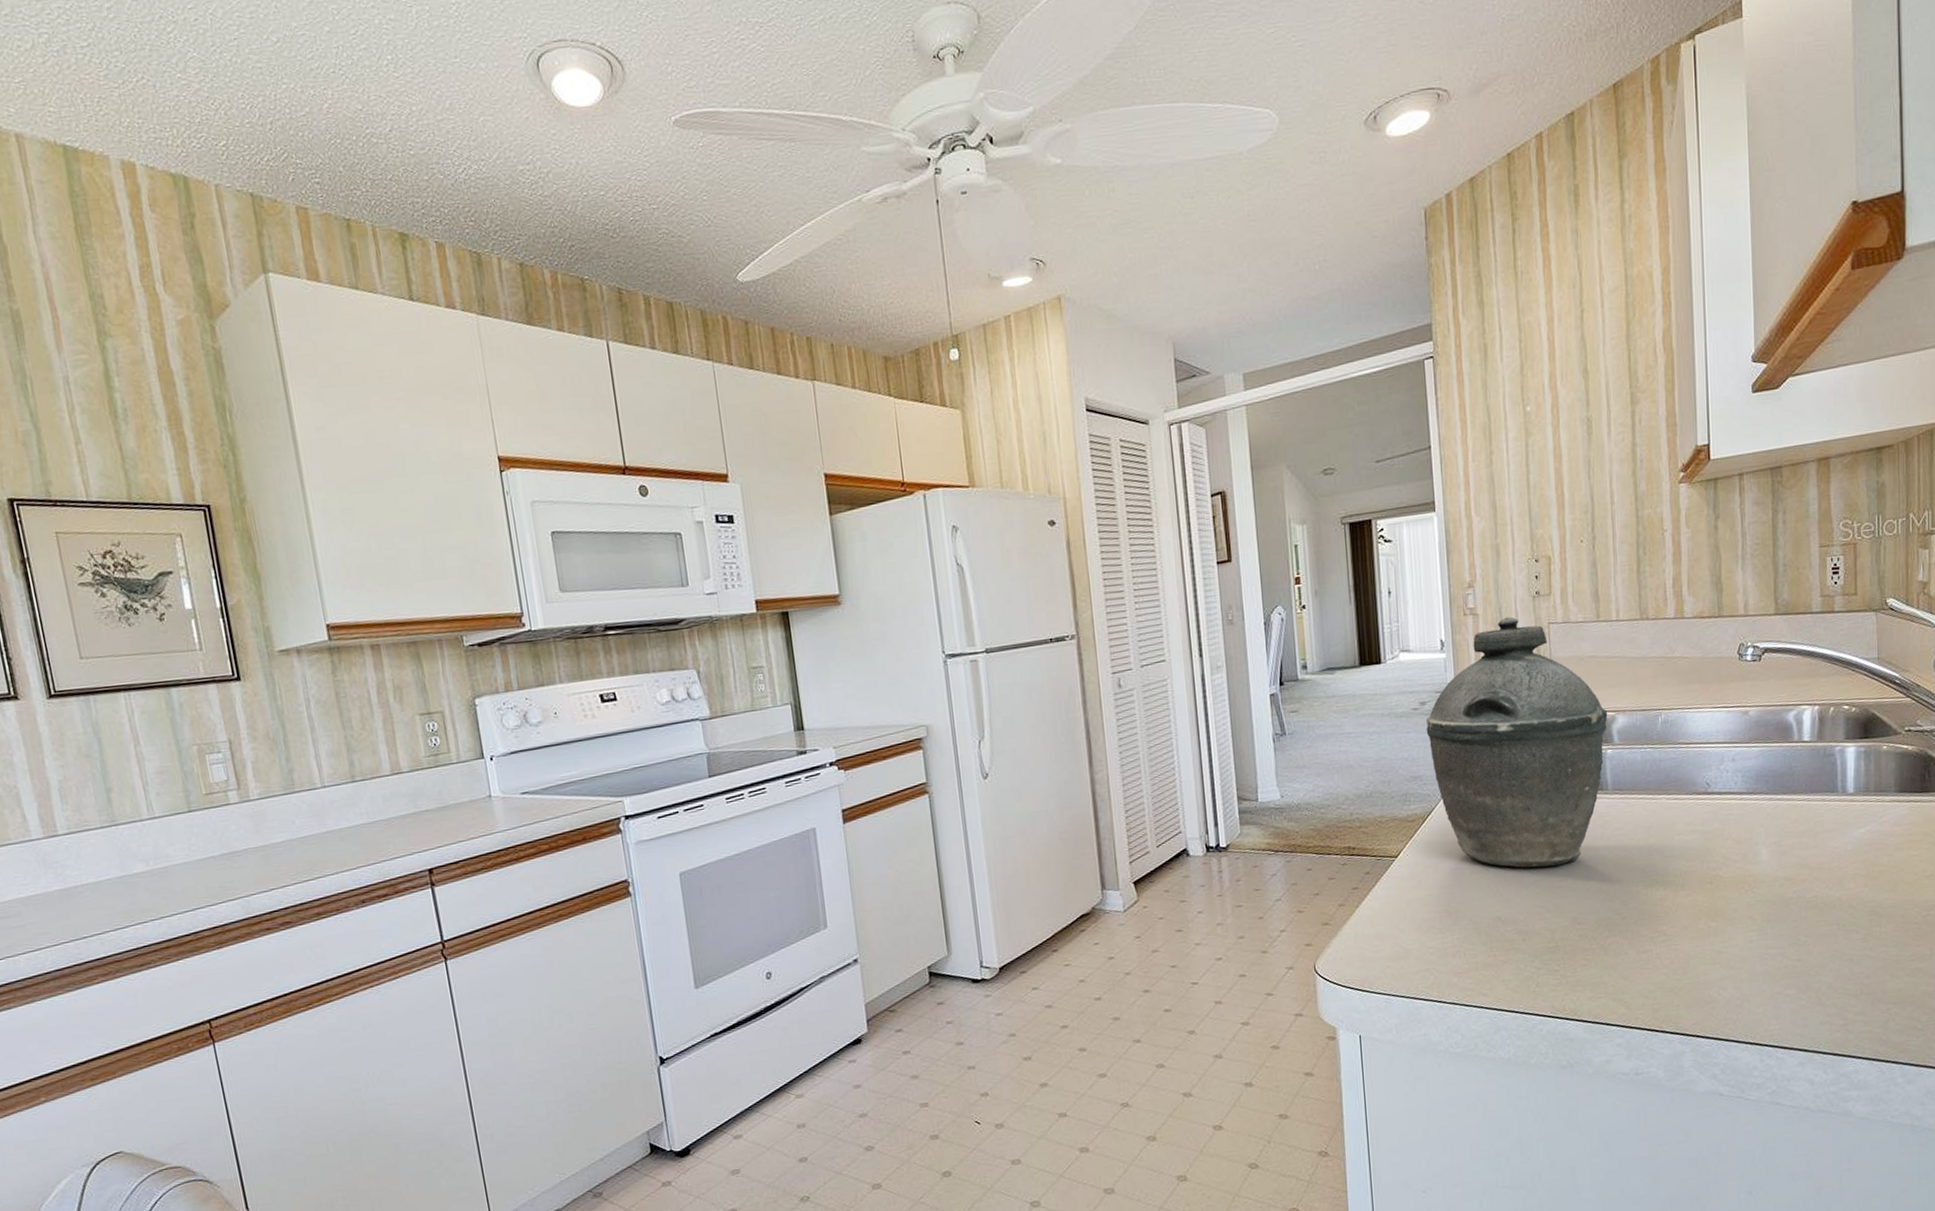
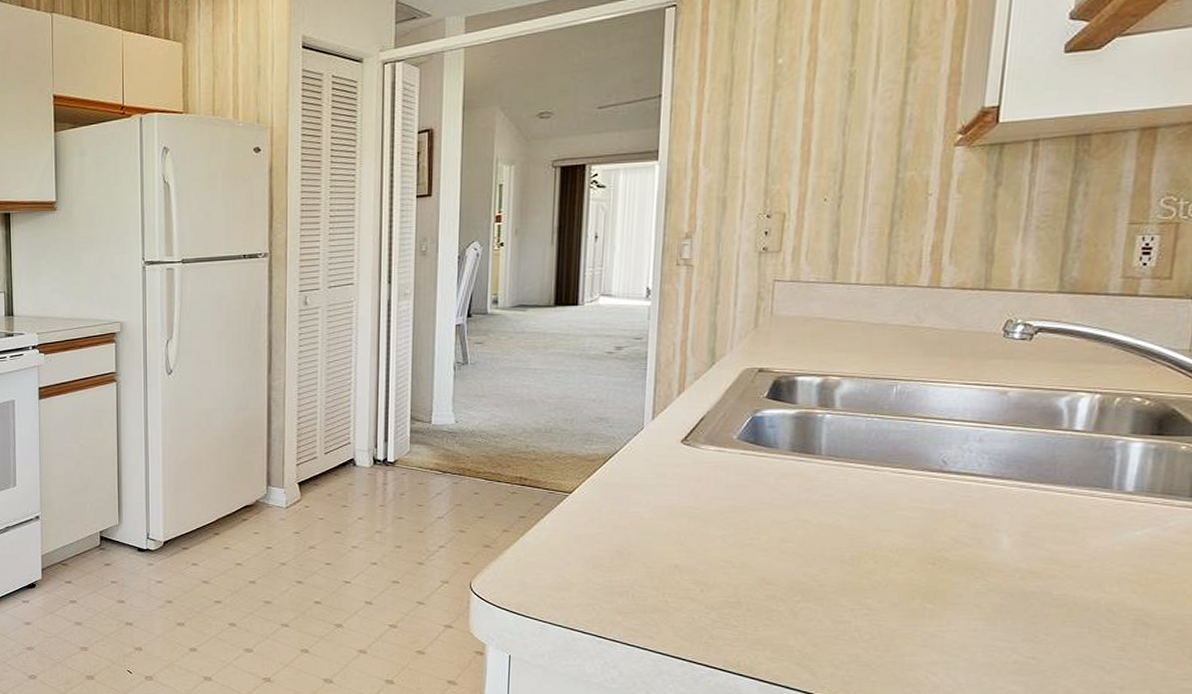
kettle: present [1426,617,1608,868] -> none [619,271,832,524]

